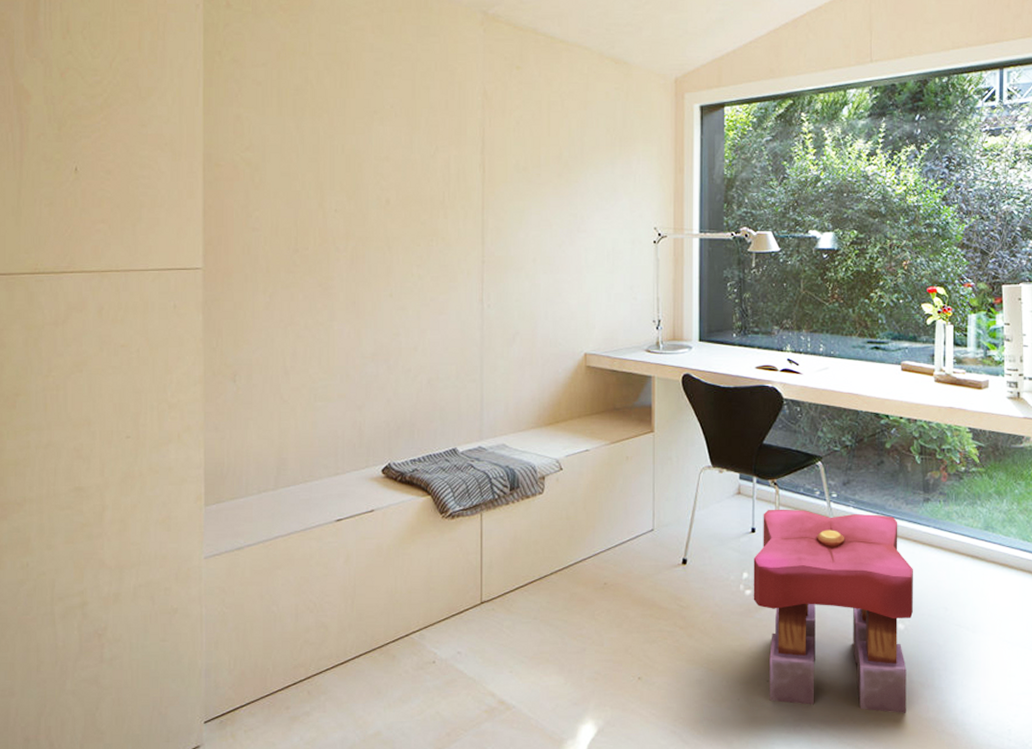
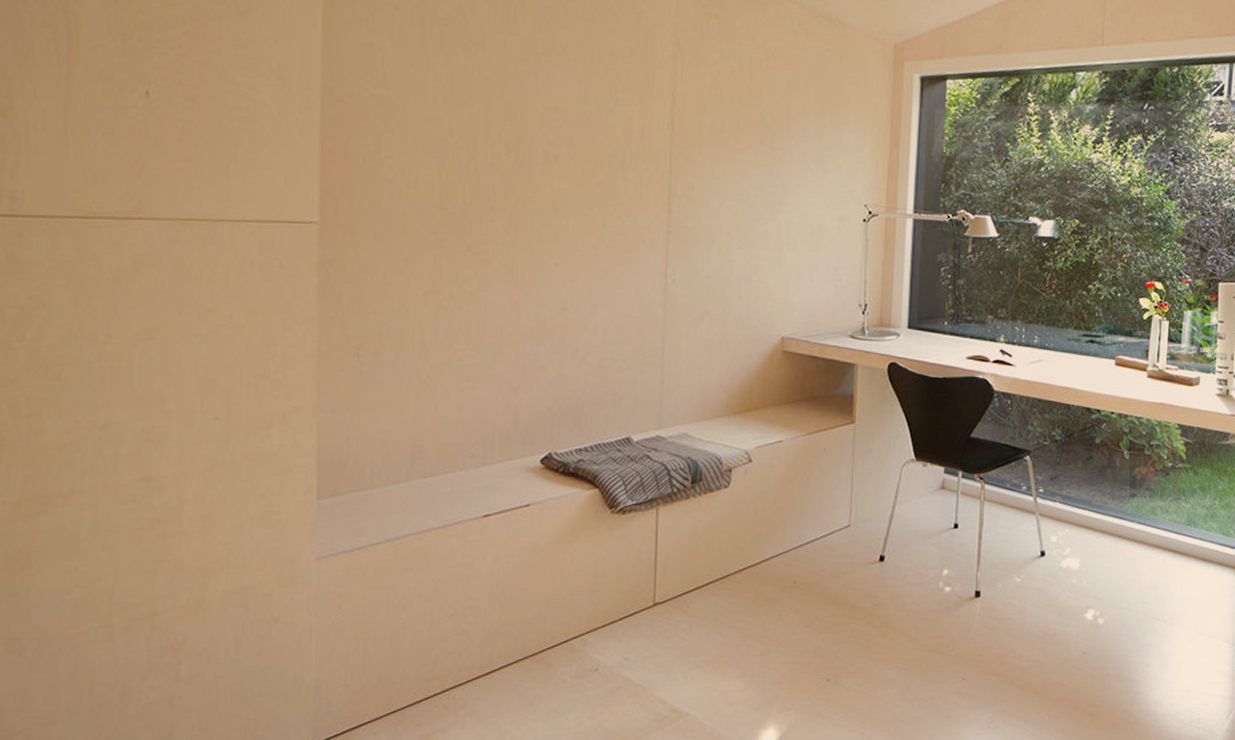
stool: present [753,509,913,713] -> none [952,504,1116,706]

